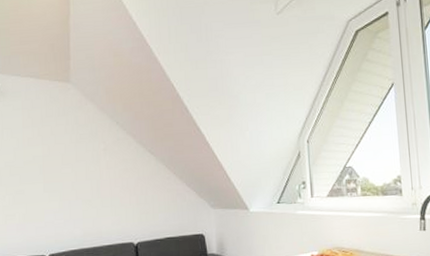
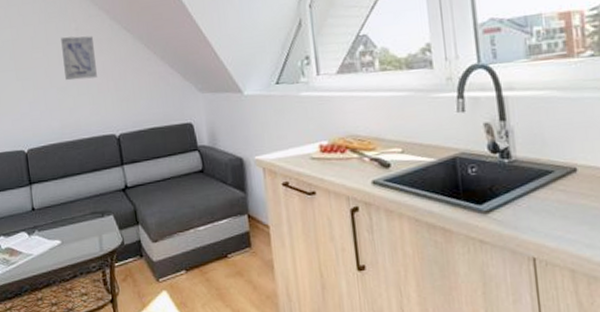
wall art: none [89,155,121,194] -> present [61,35,97,81]

